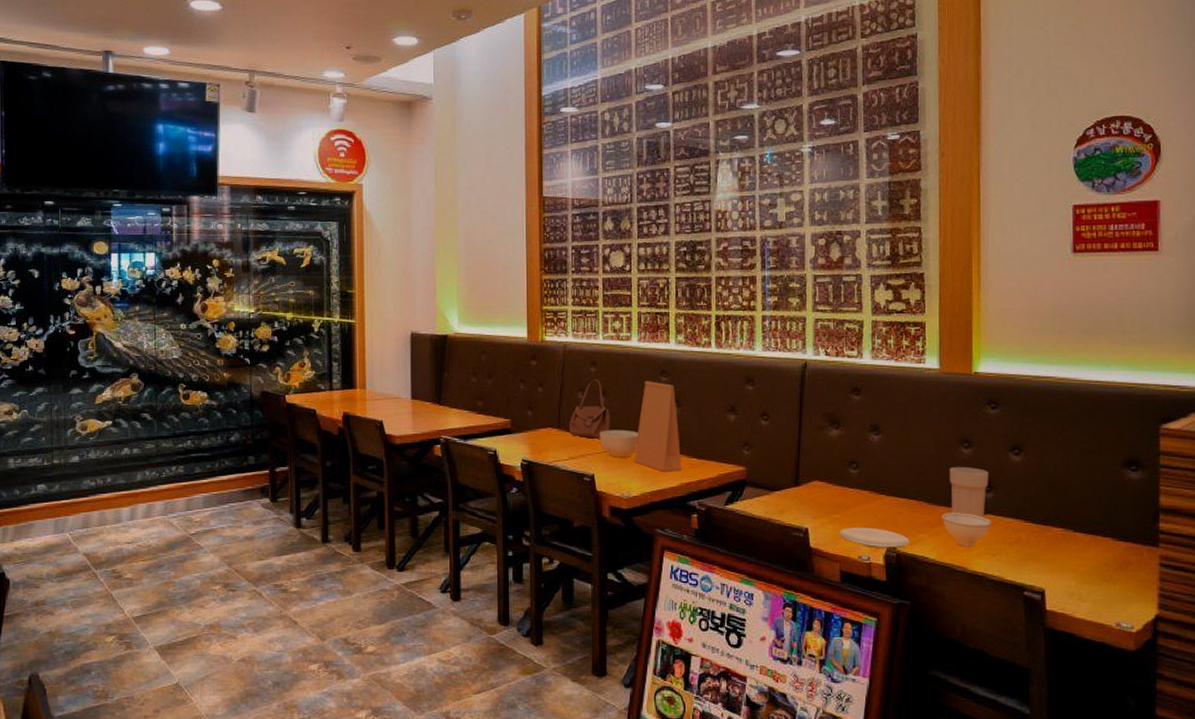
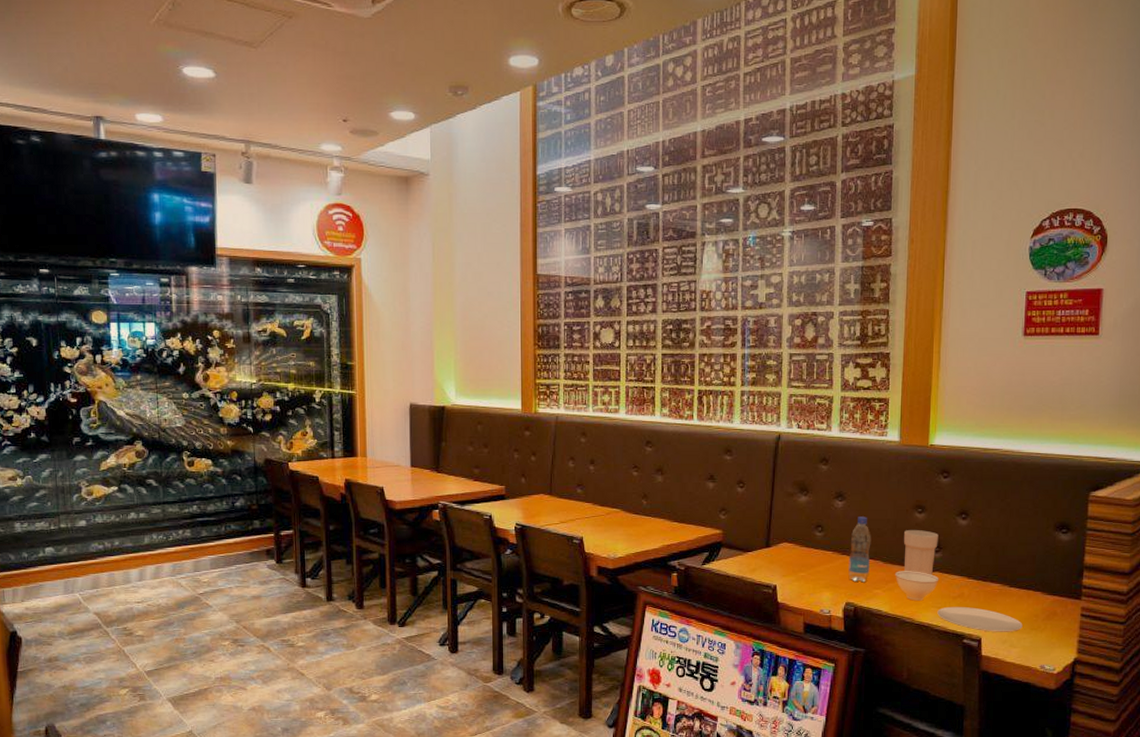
handbag: present [569,379,611,439] -> none [560,449,599,504]
bowl: present [599,430,638,458] -> none [588,496,624,522]
paper bag: present [633,381,681,473] -> none [620,451,663,535]
plate: present [838,527,910,548] -> none [803,584,866,602]
bottle: none [888,452,913,526] -> present [848,517,872,583]
plate: none [992,553,1092,585] -> present [937,606,1023,633]

